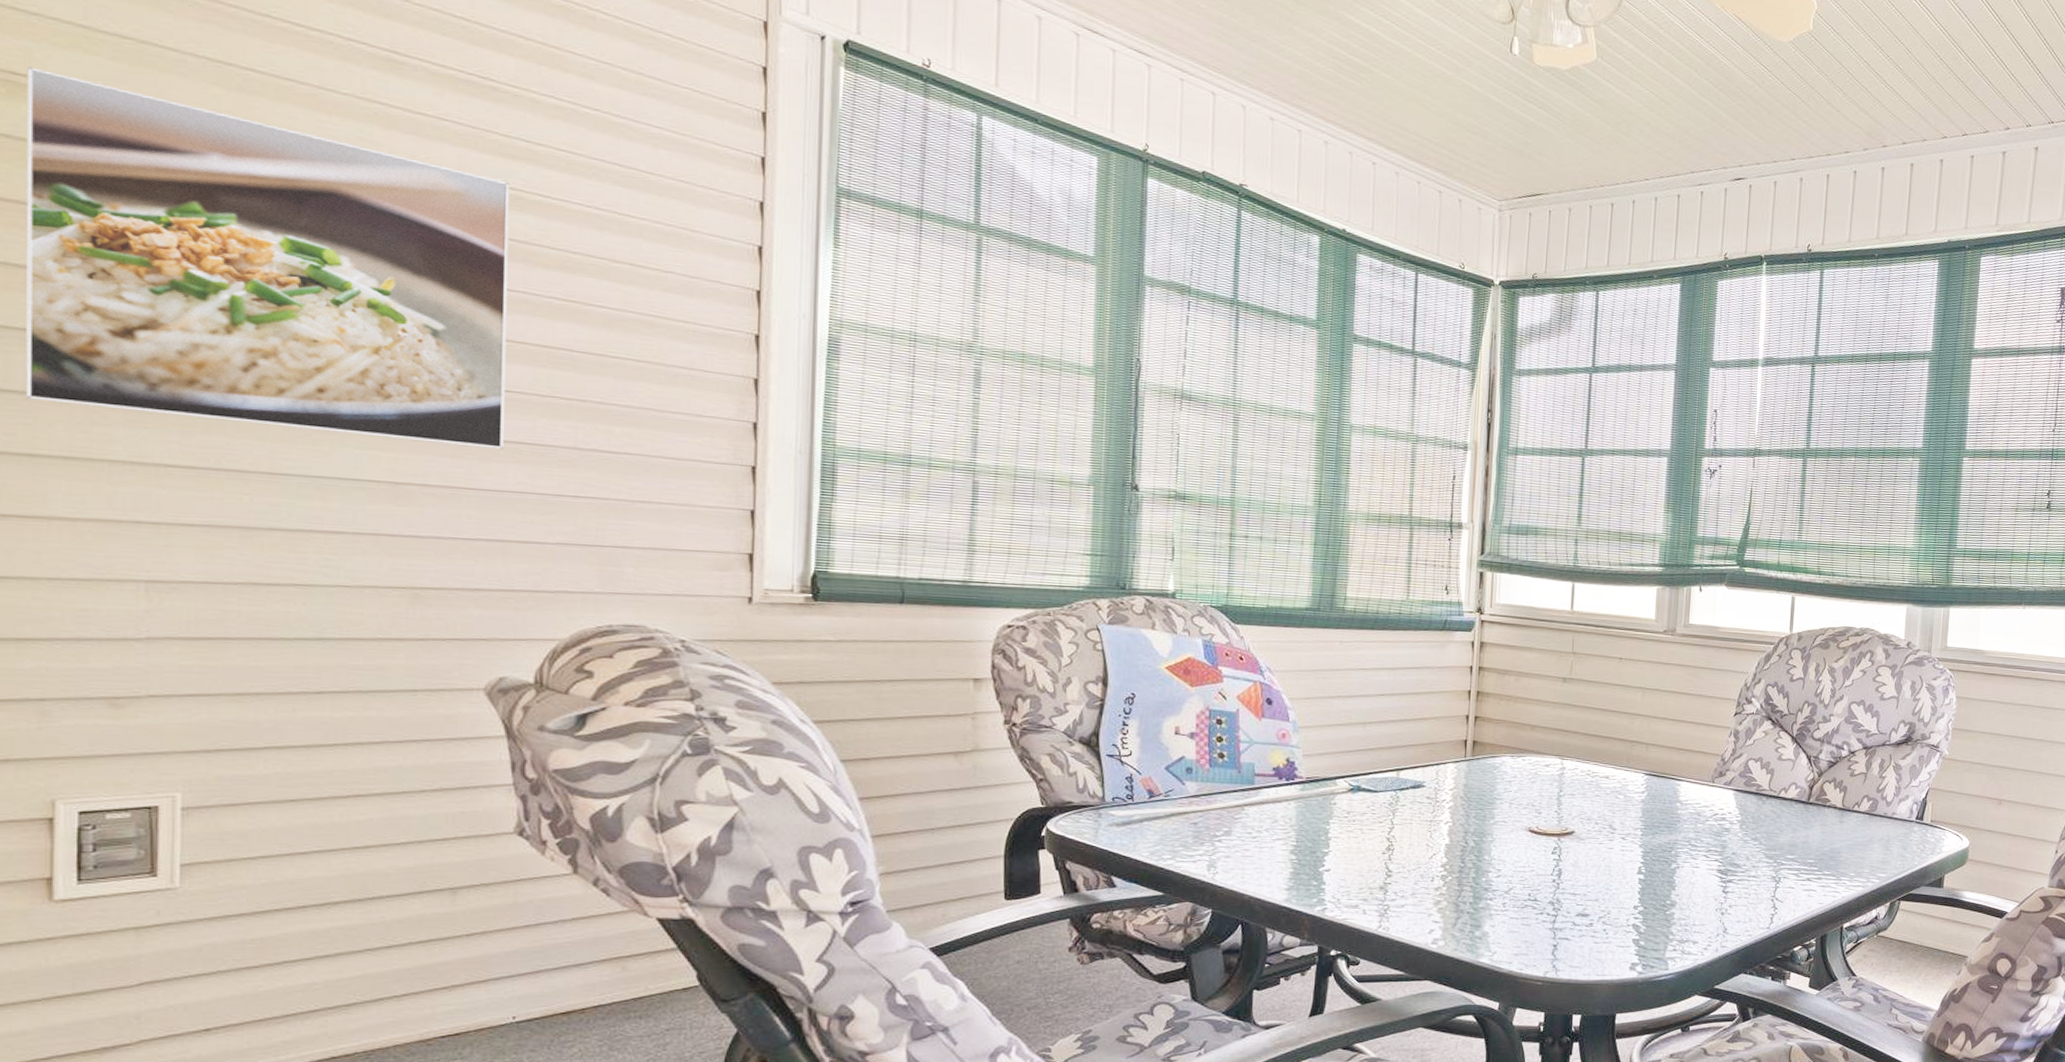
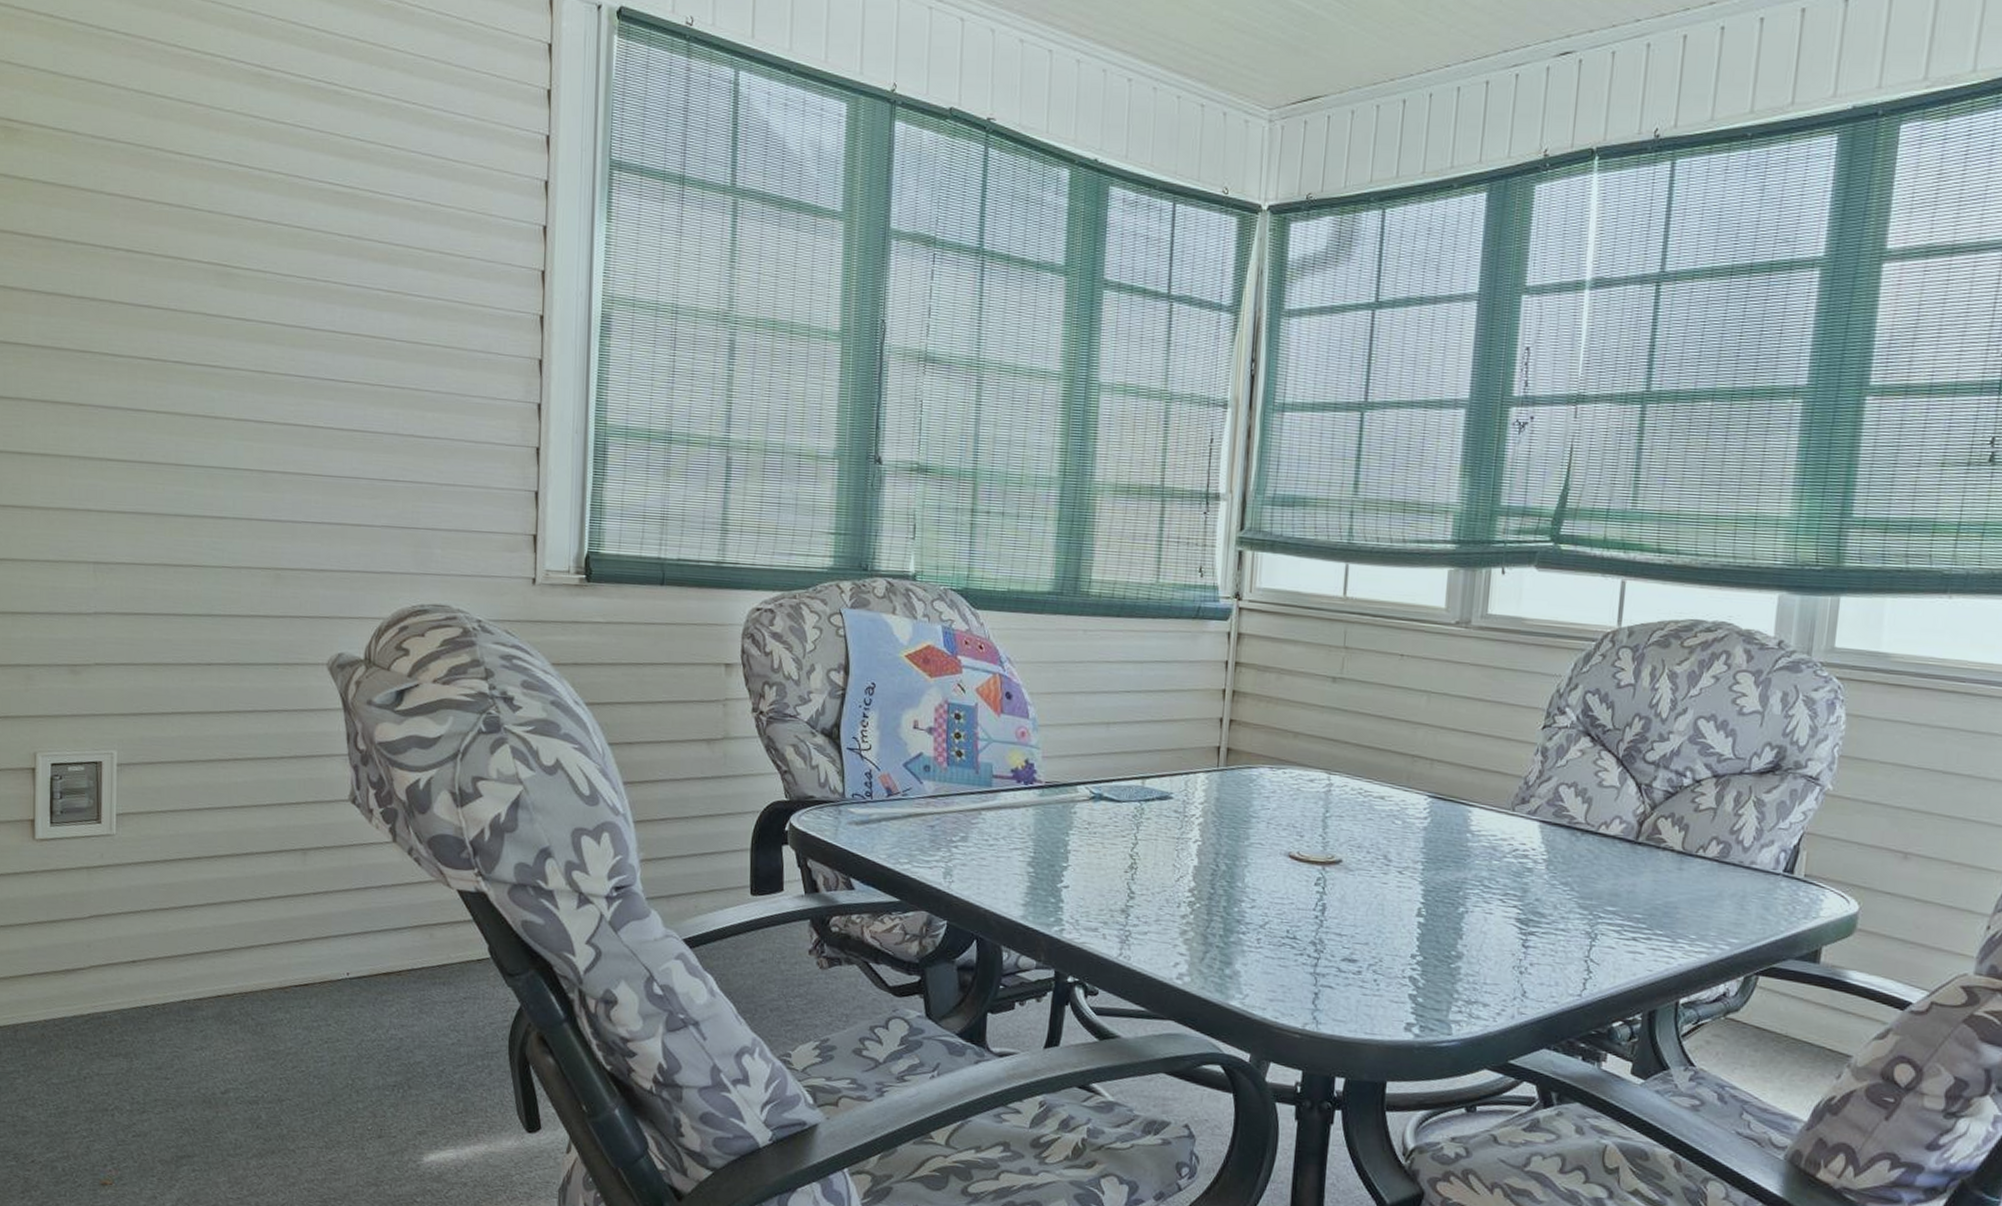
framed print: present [25,67,510,449] -> none [17,113,348,437]

